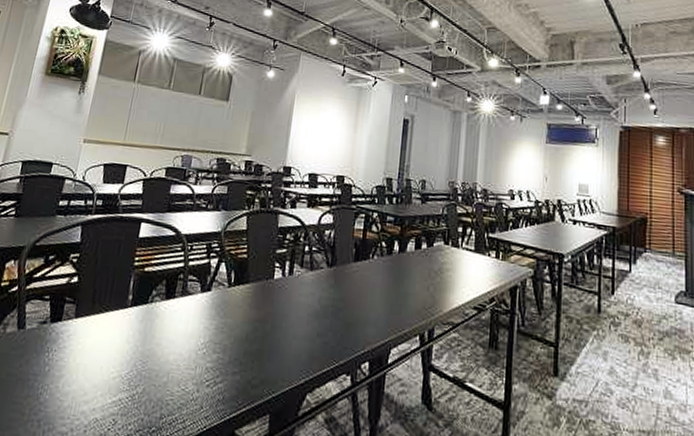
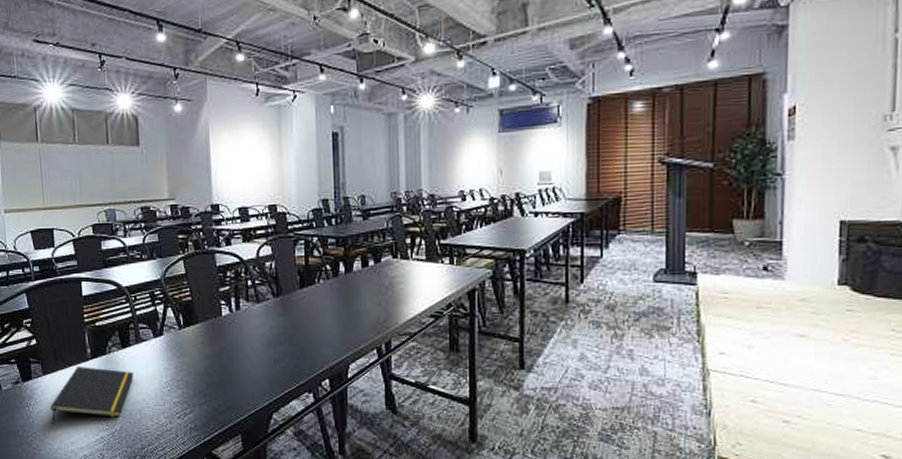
notepad: none [68,313,171,378] -> present [50,367,134,424]

